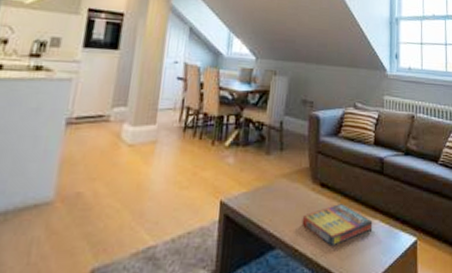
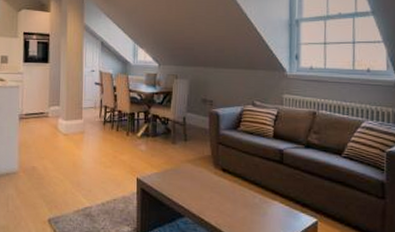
game compilation box: present [302,204,373,247] -> none [206,186,273,220]

